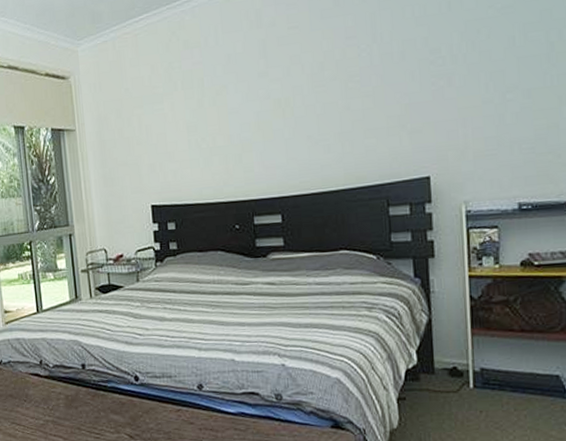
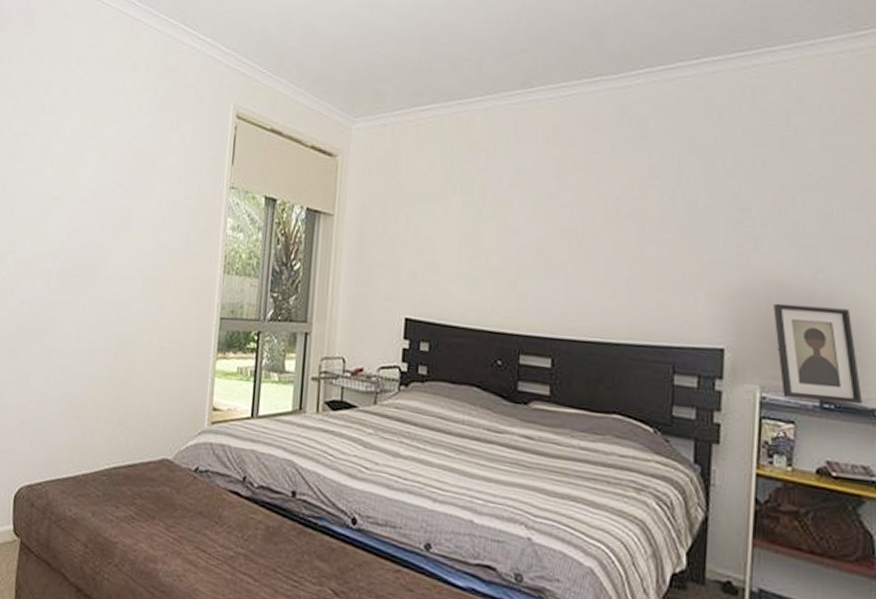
picture frame: none [470,120,556,208] -> present [773,303,862,405]

